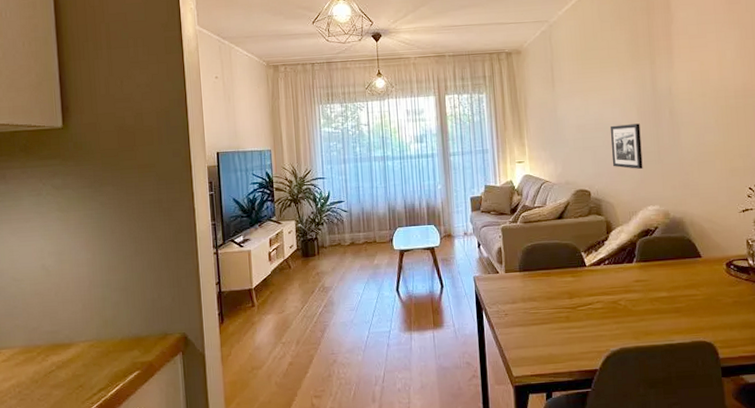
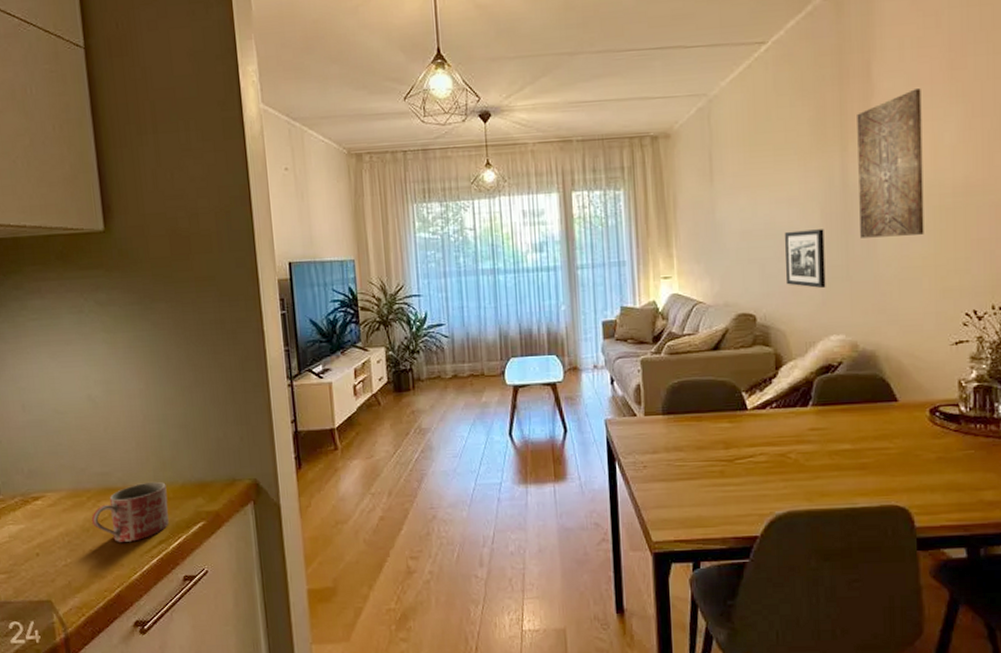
mug: none [40,337,108,391] -> present [91,481,169,542]
wall art: none [661,18,715,131] -> present [857,89,924,238]

